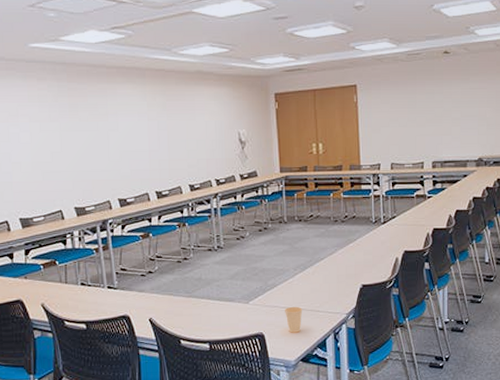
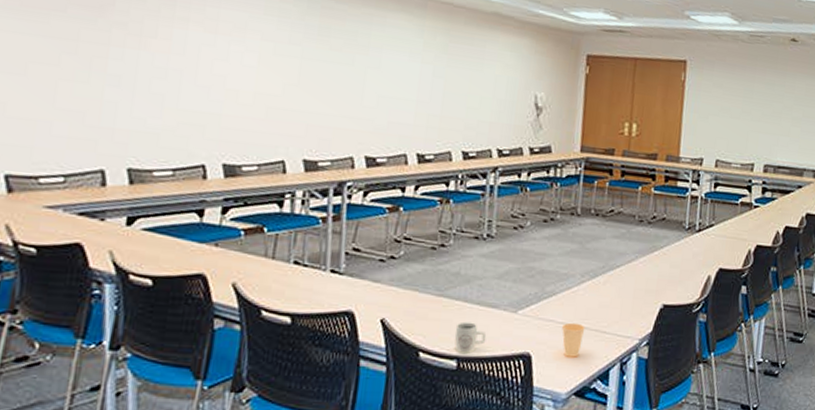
mug: none [204,314,228,339] -> present [454,322,487,355]

